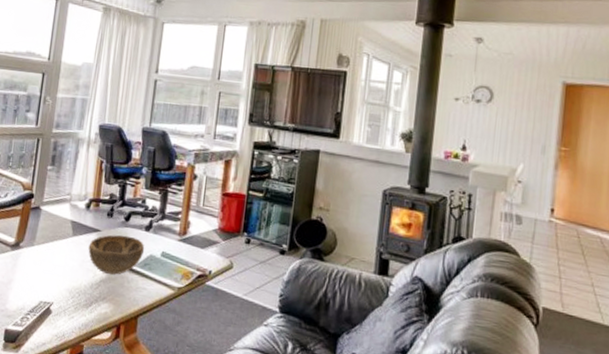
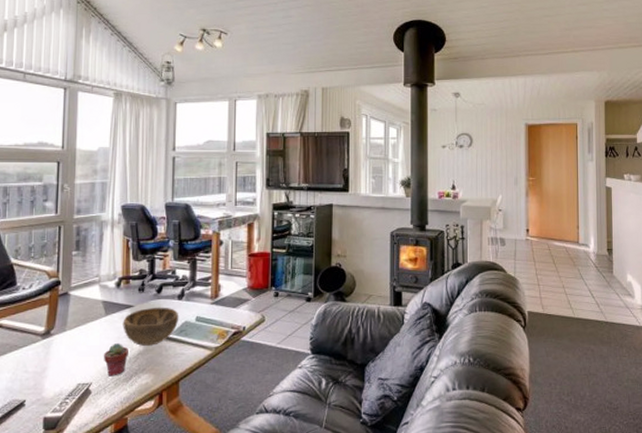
potted succulent: none [66,265,91,300] -> present [103,342,128,377]

